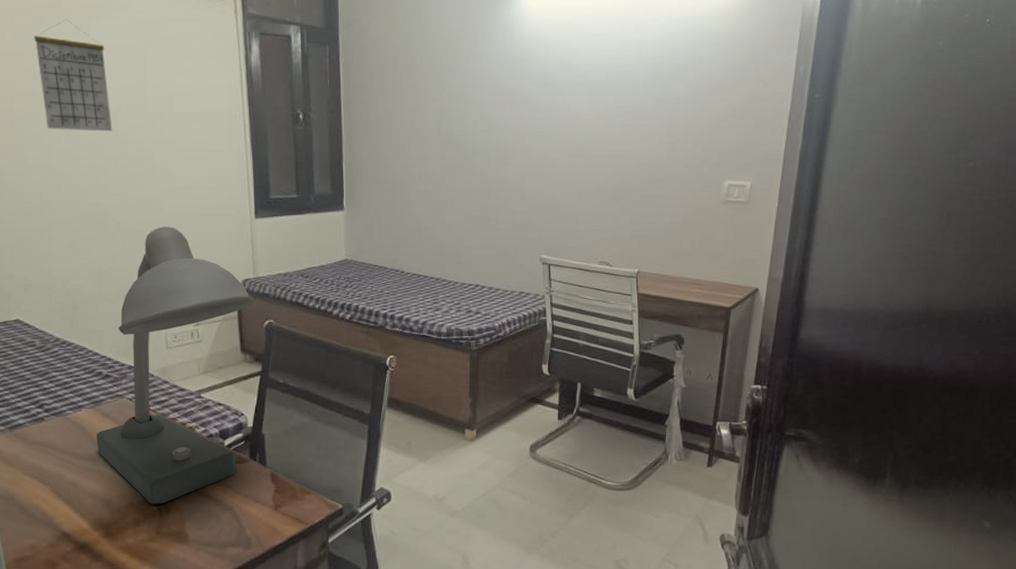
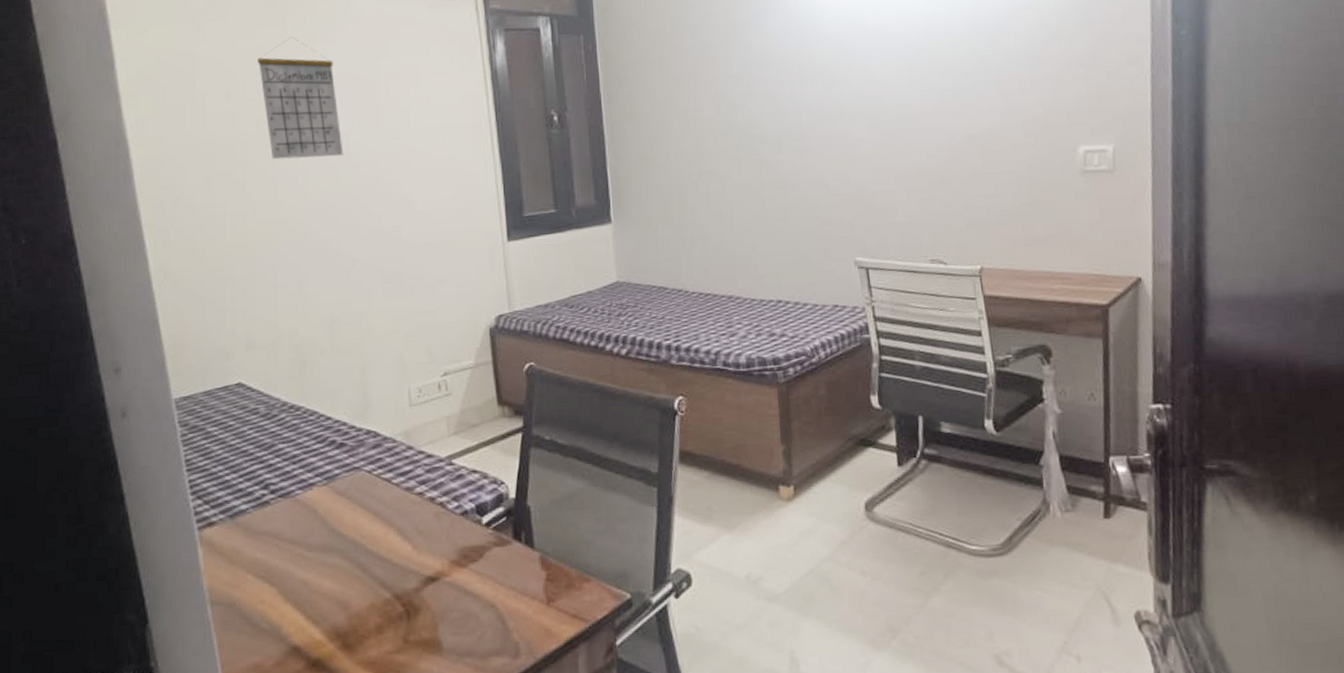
desk lamp: present [96,226,255,505] -> none [330,259,511,605]

